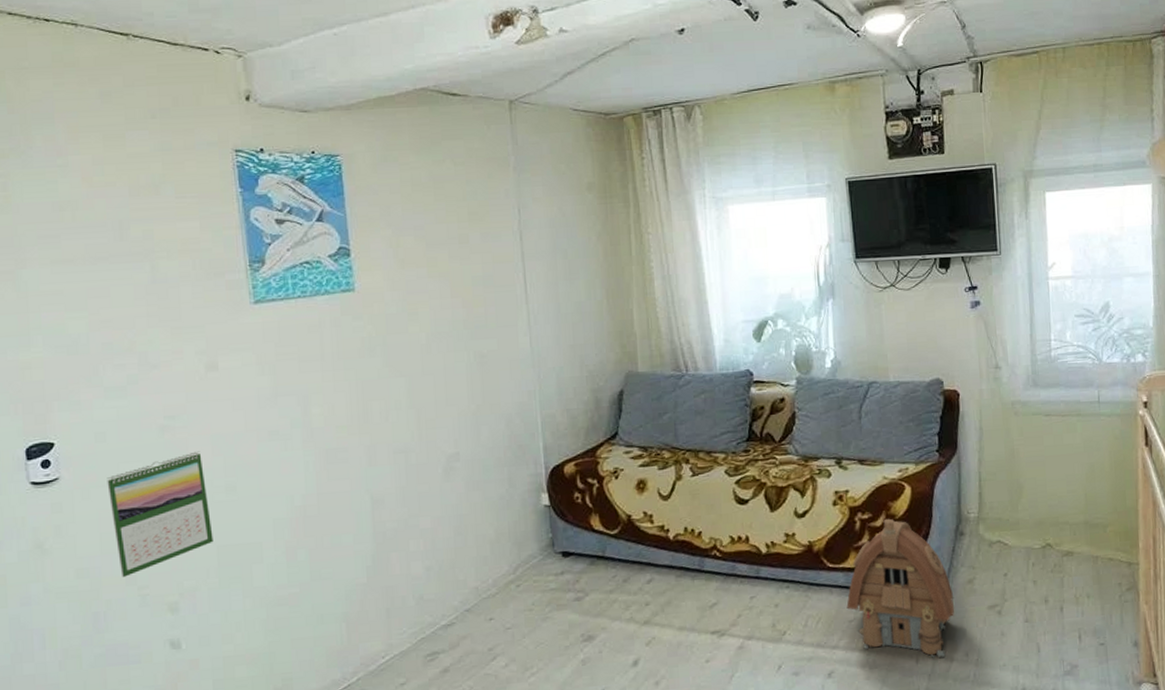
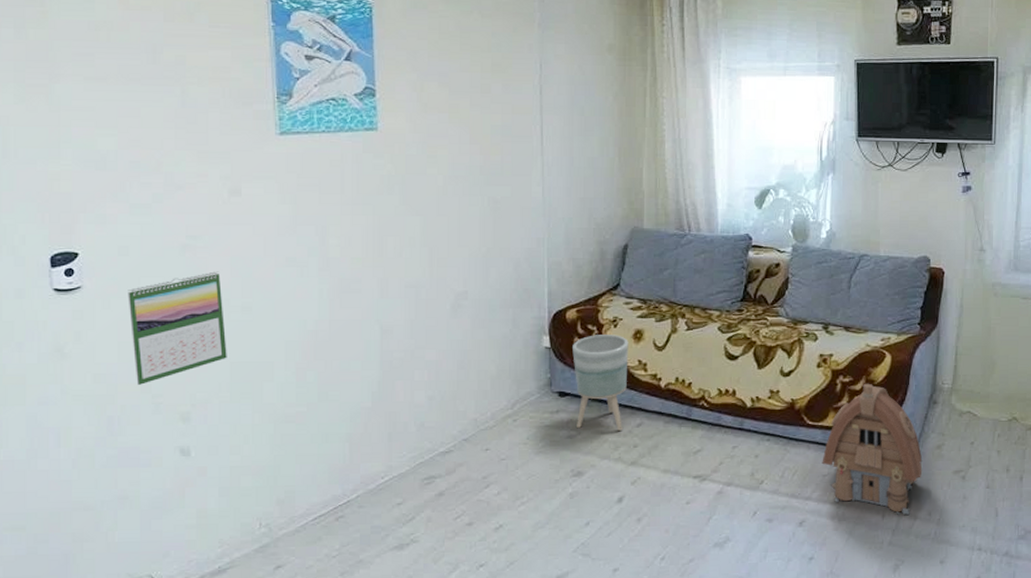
planter: none [573,486,634,590] -> present [572,335,629,431]

